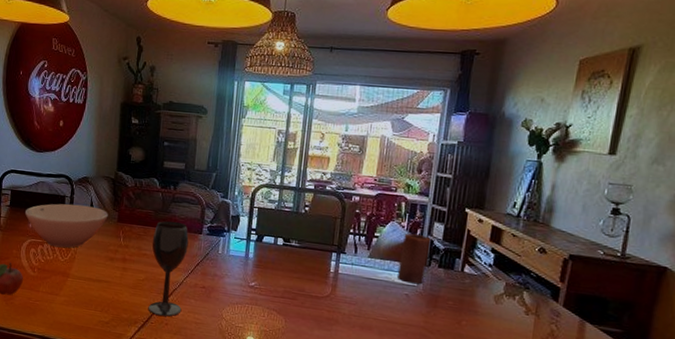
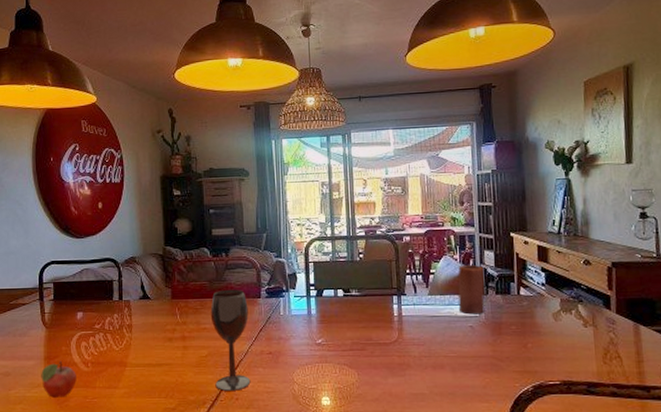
bowl: present [24,203,108,248] -> none [70,287,161,336]

